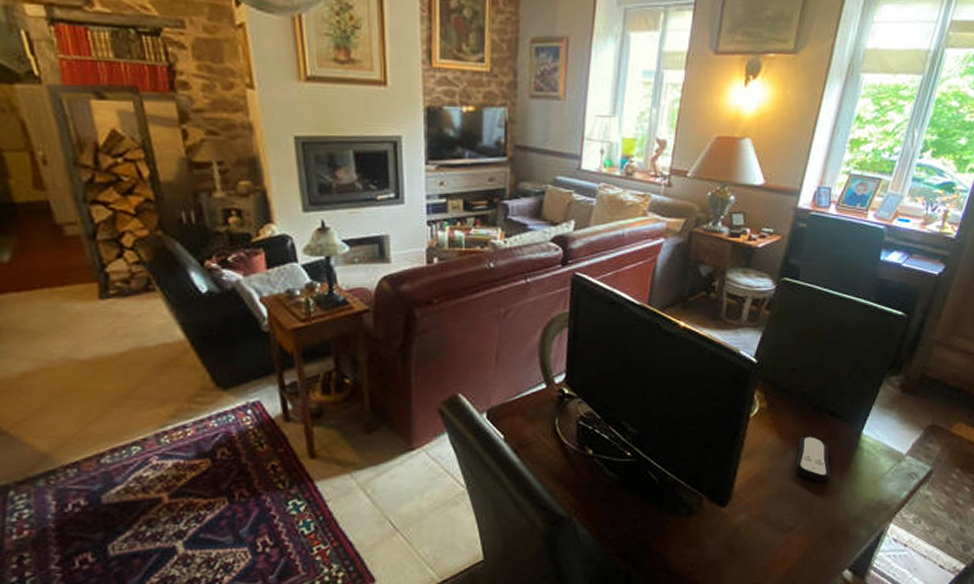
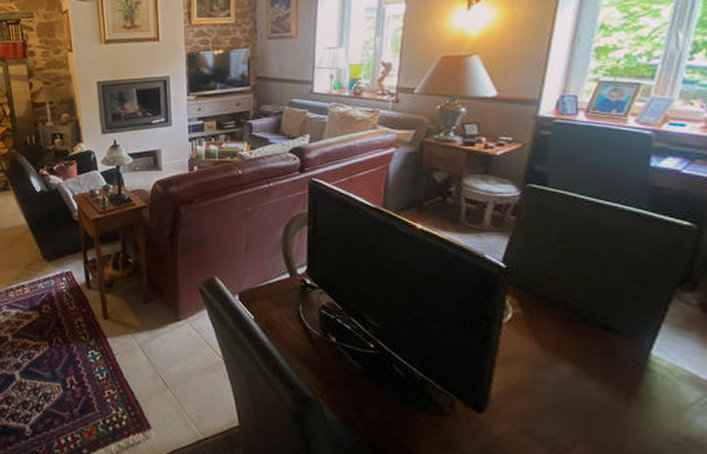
remote control: present [795,436,830,483] -> none [564,349,612,404]

